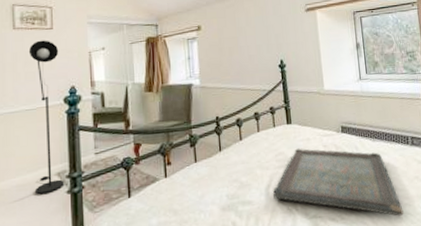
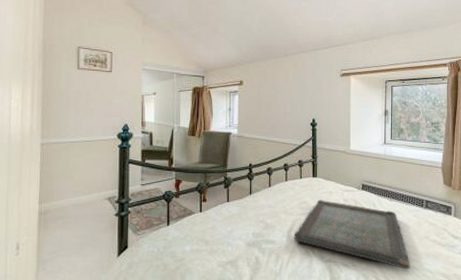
floor lamp: present [28,40,65,195] -> none [89,81,116,215]

